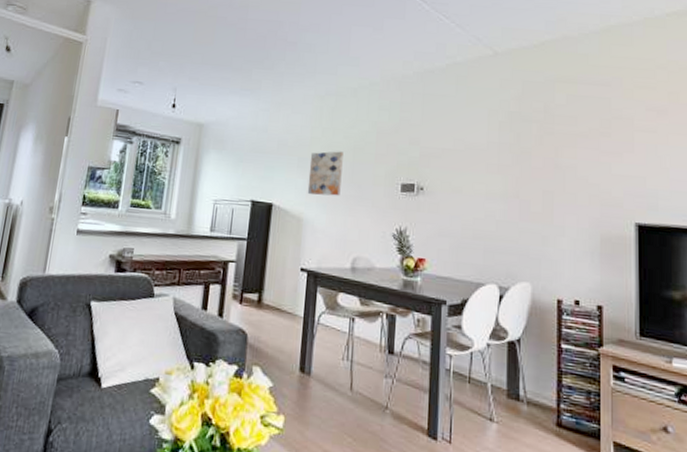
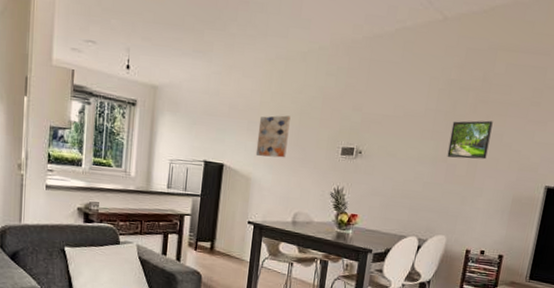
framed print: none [518,152,563,194] -> present [447,120,493,160]

